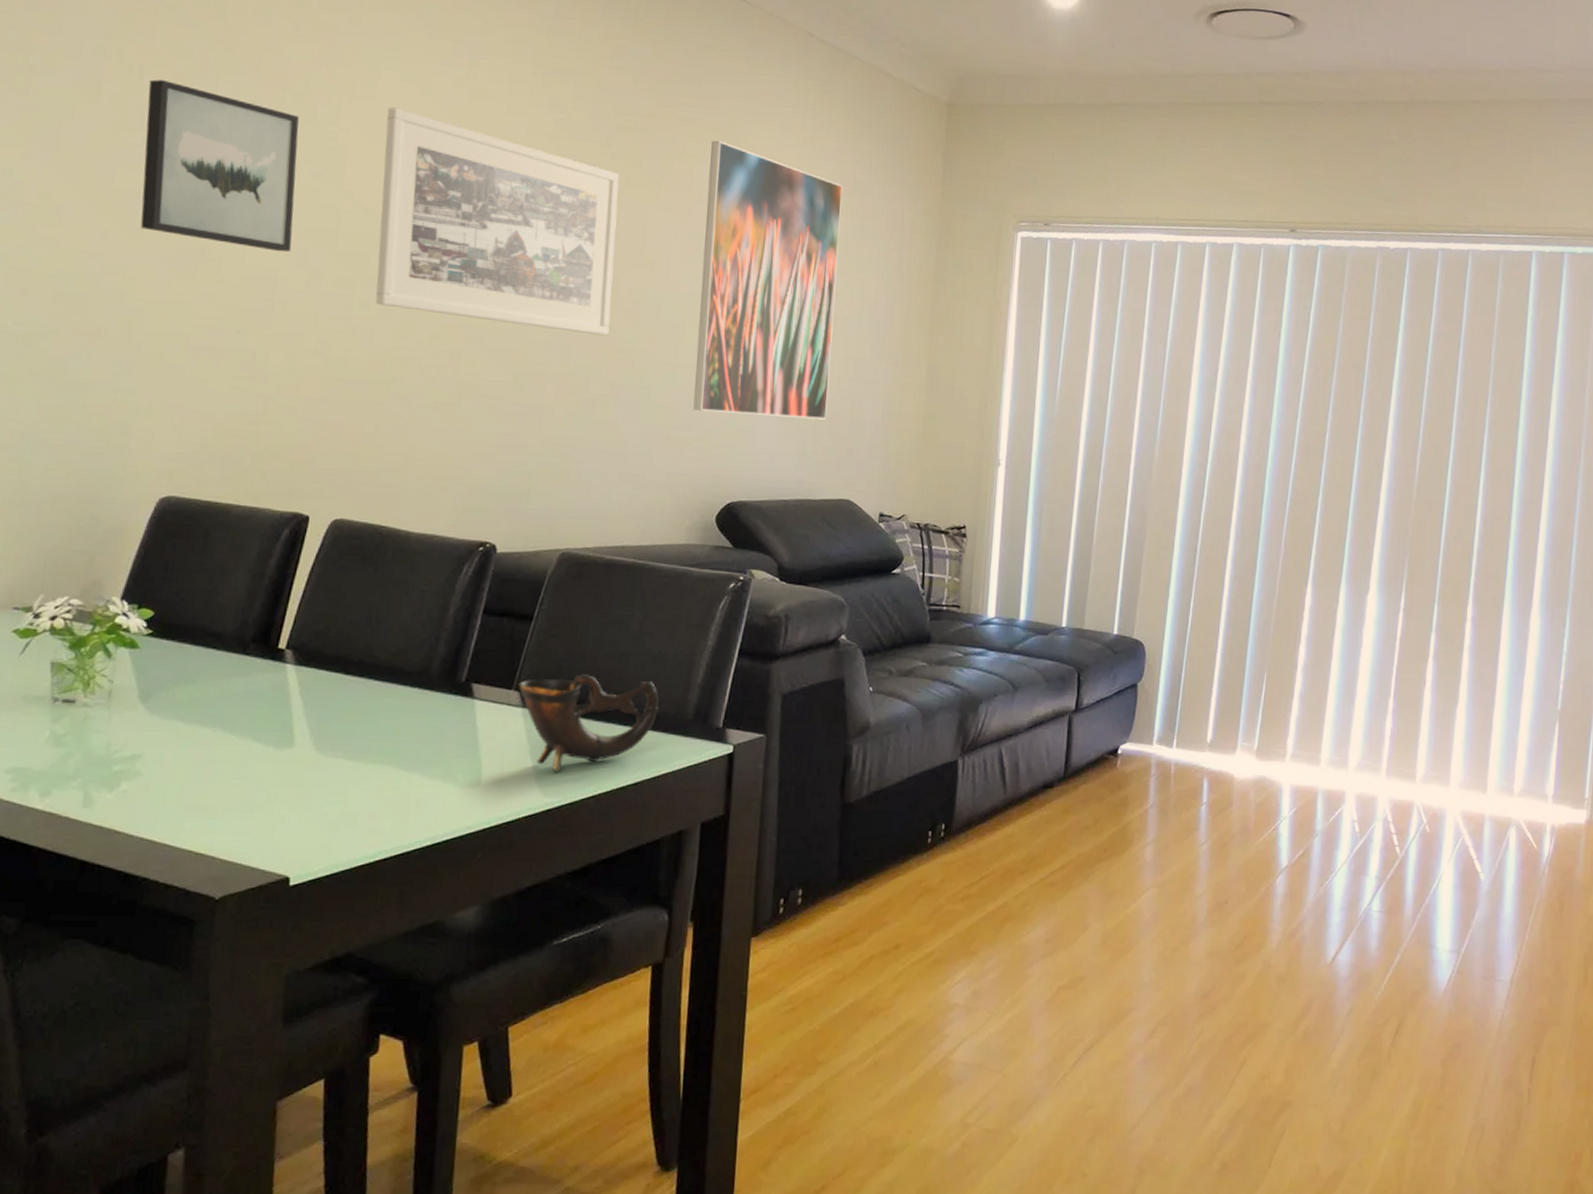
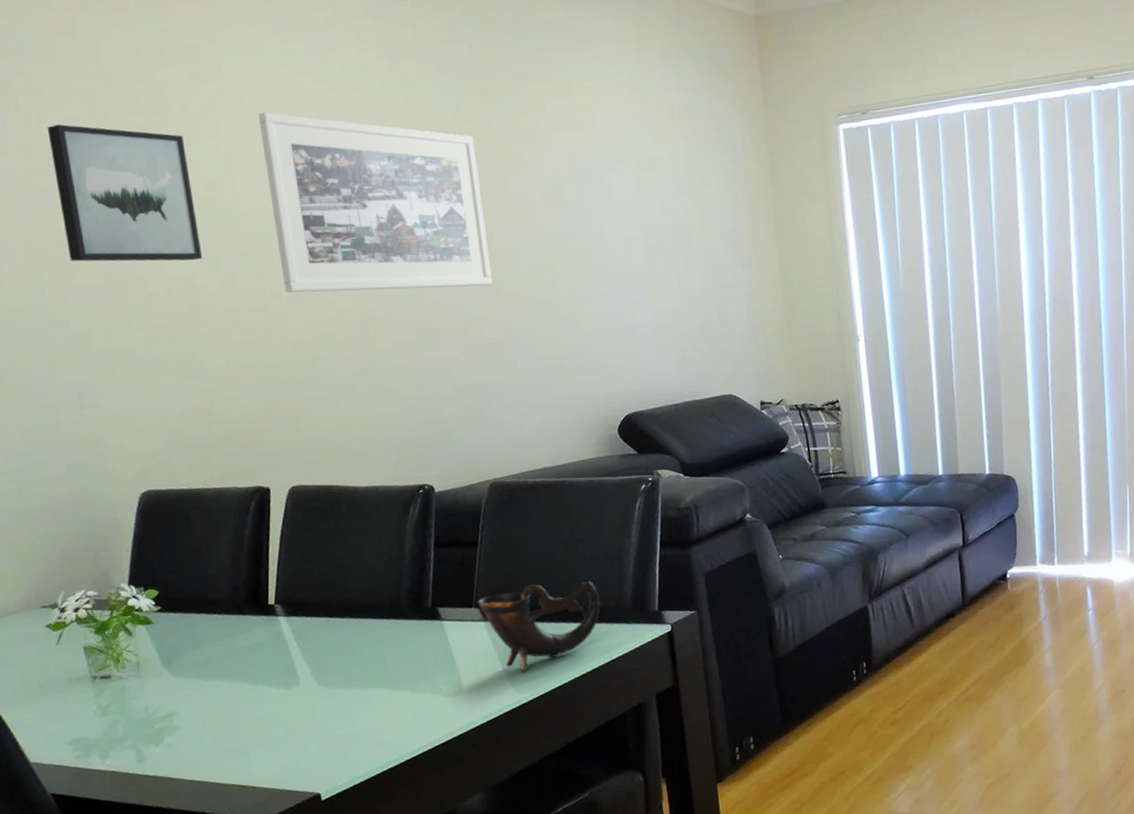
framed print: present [693,140,843,420] -> none [548,89,699,338]

